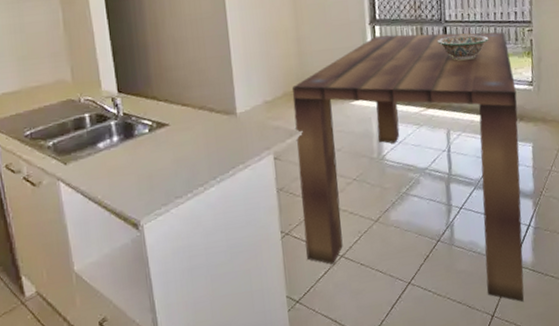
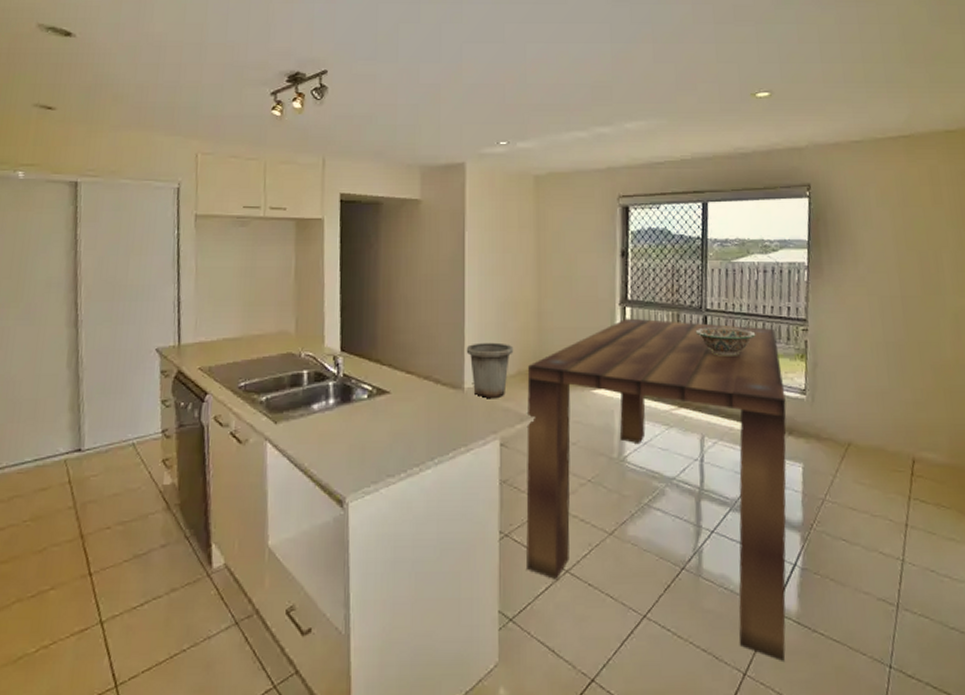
trash can: none [234,69,278,121] -> present [466,342,514,399]

